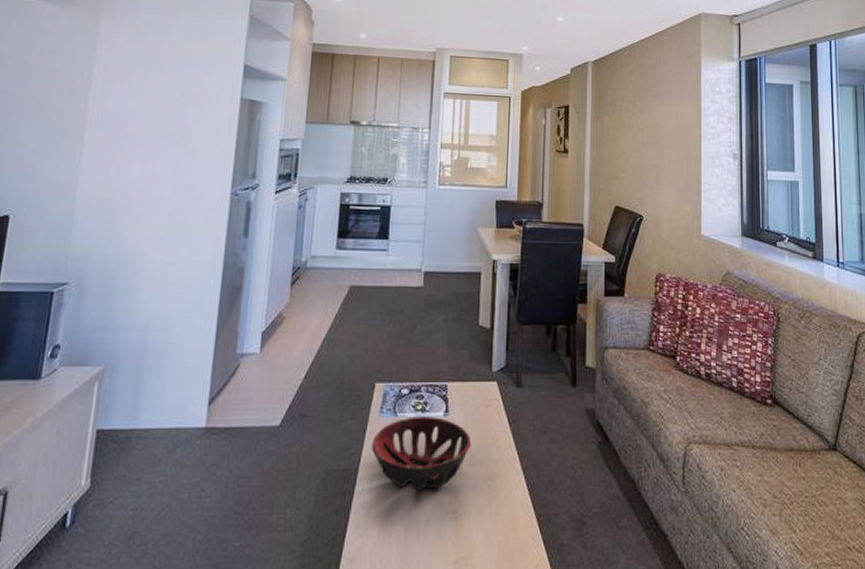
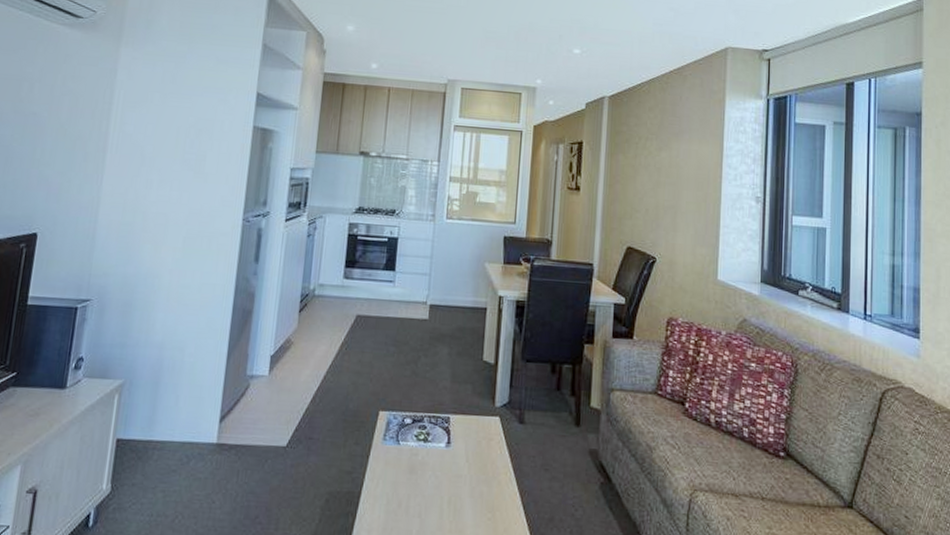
decorative bowl: present [372,416,472,491] -> none [374,446,473,518]

